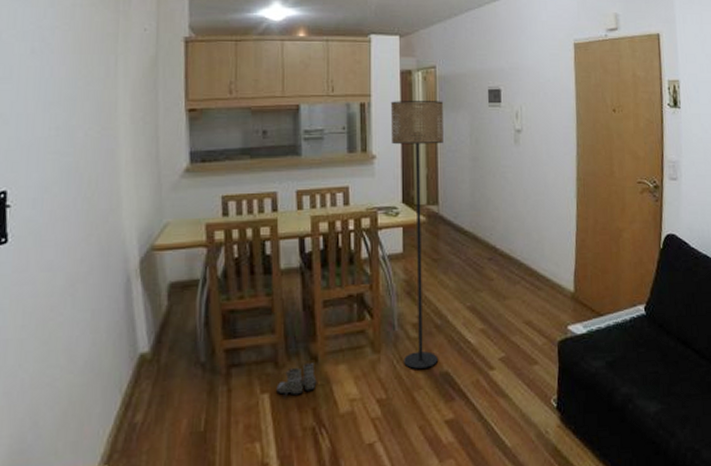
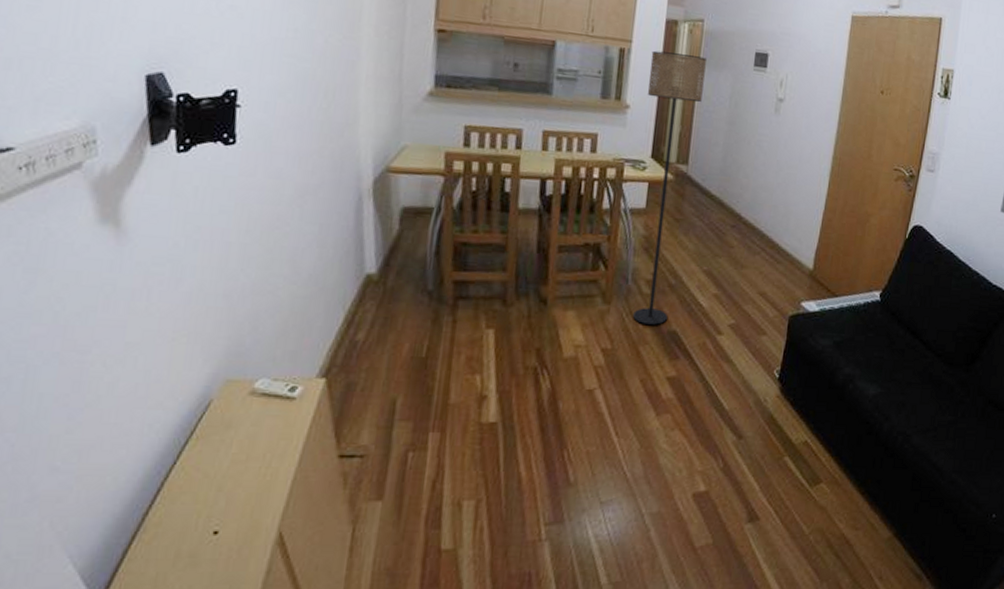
boots: present [276,363,317,396] -> none [502,305,544,335]

